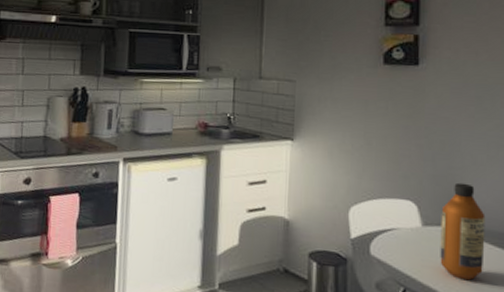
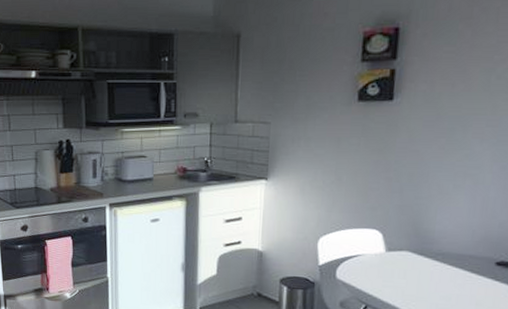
bottle: present [440,182,486,281] -> none [400,211,446,297]

